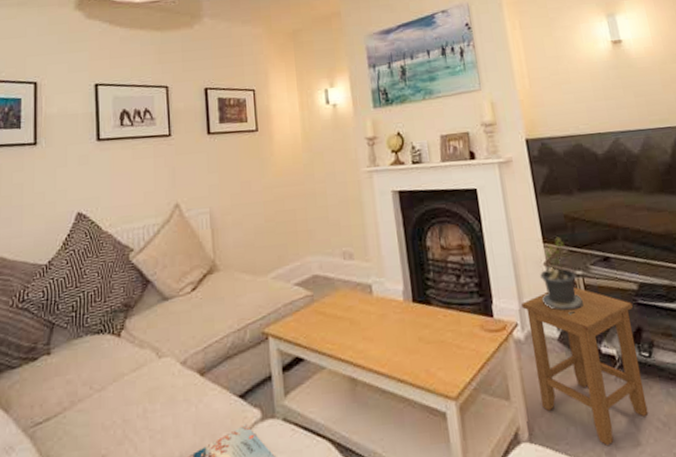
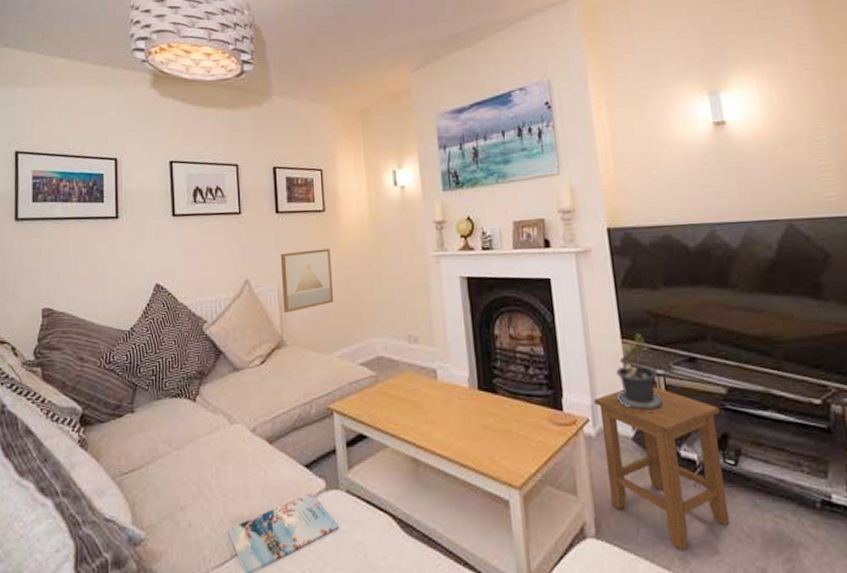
wall art: none [212,168,268,237] -> present [280,248,334,313]

